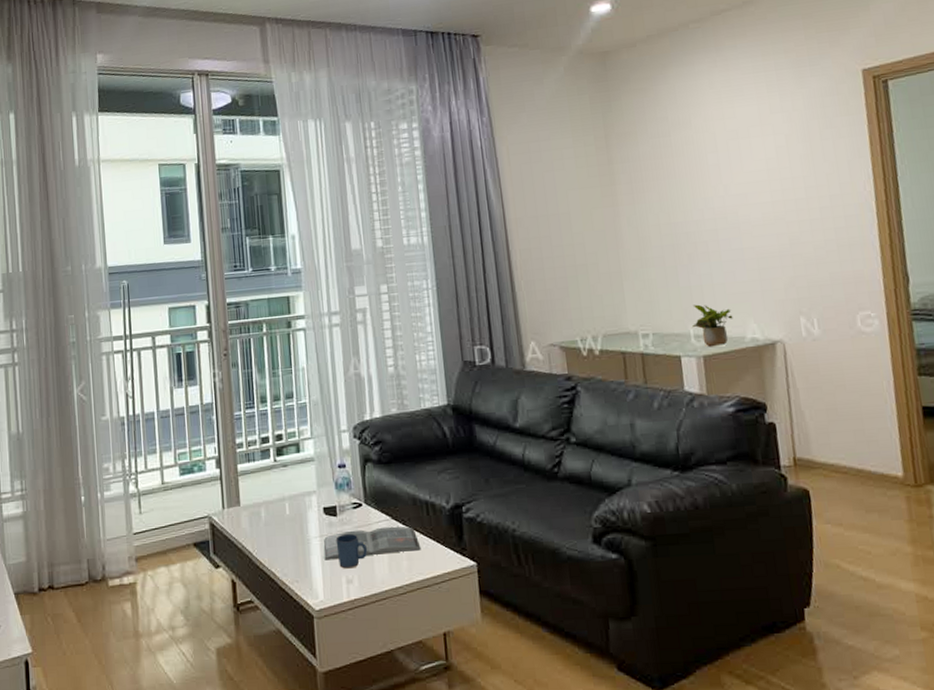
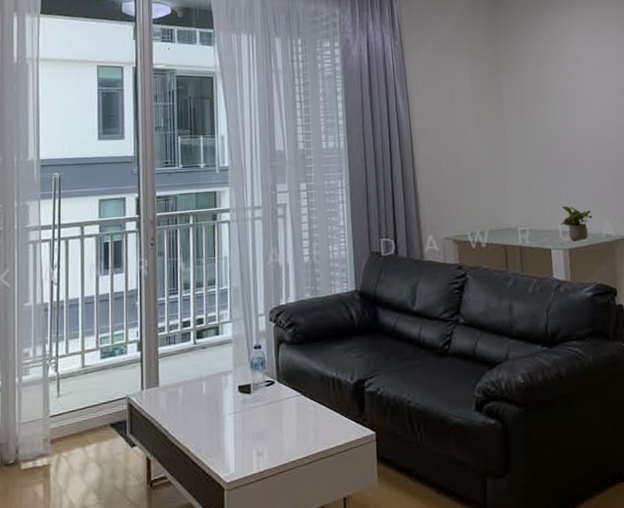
magazine: present [324,526,421,560] -> none [237,401,327,435]
mug: present [335,533,368,569] -> none [248,409,278,443]

